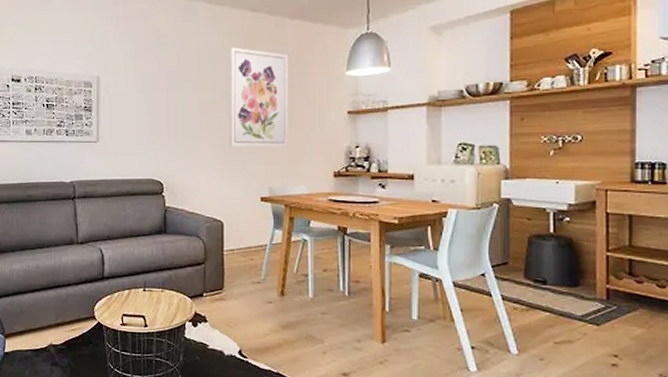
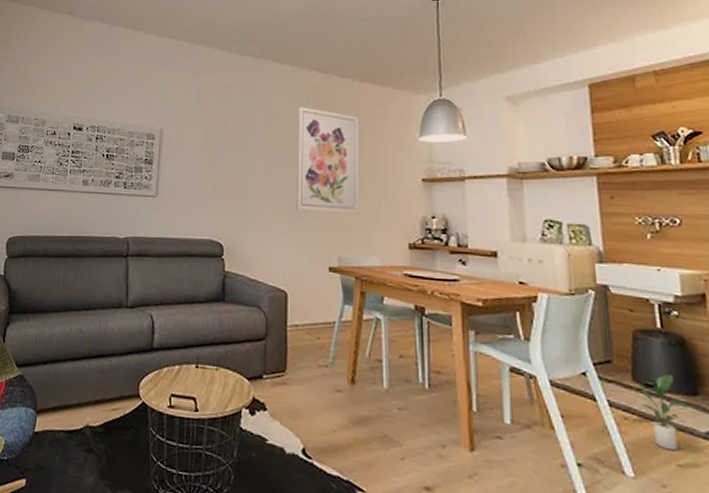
potted plant: none [529,270,568,332] -> present [639,373,686,451]

